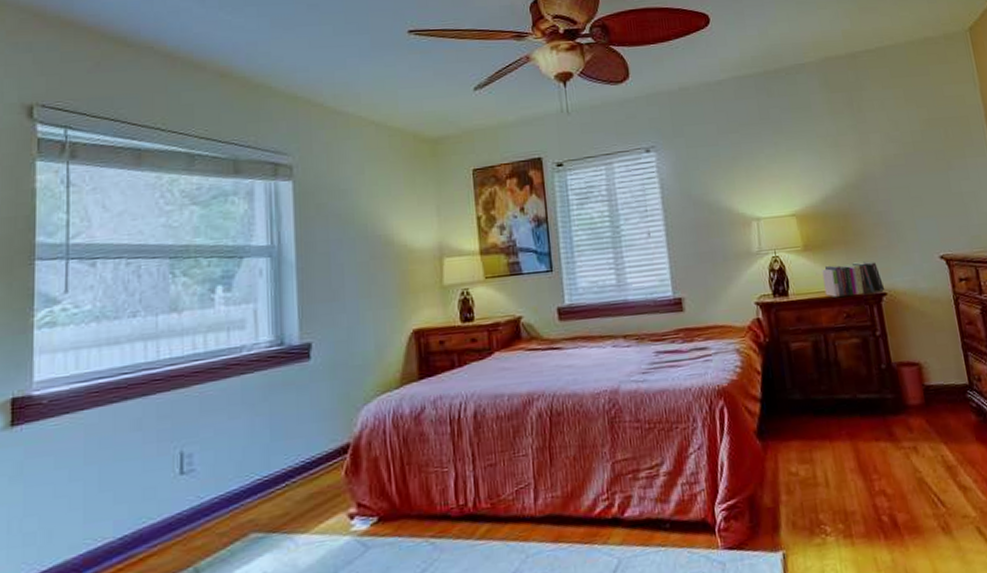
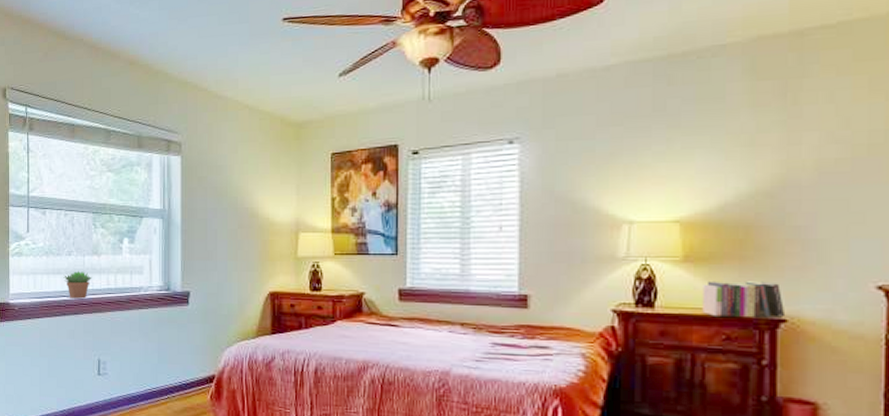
succulent plant: none [124,335,170,376] -> present [63,271,92,300]

